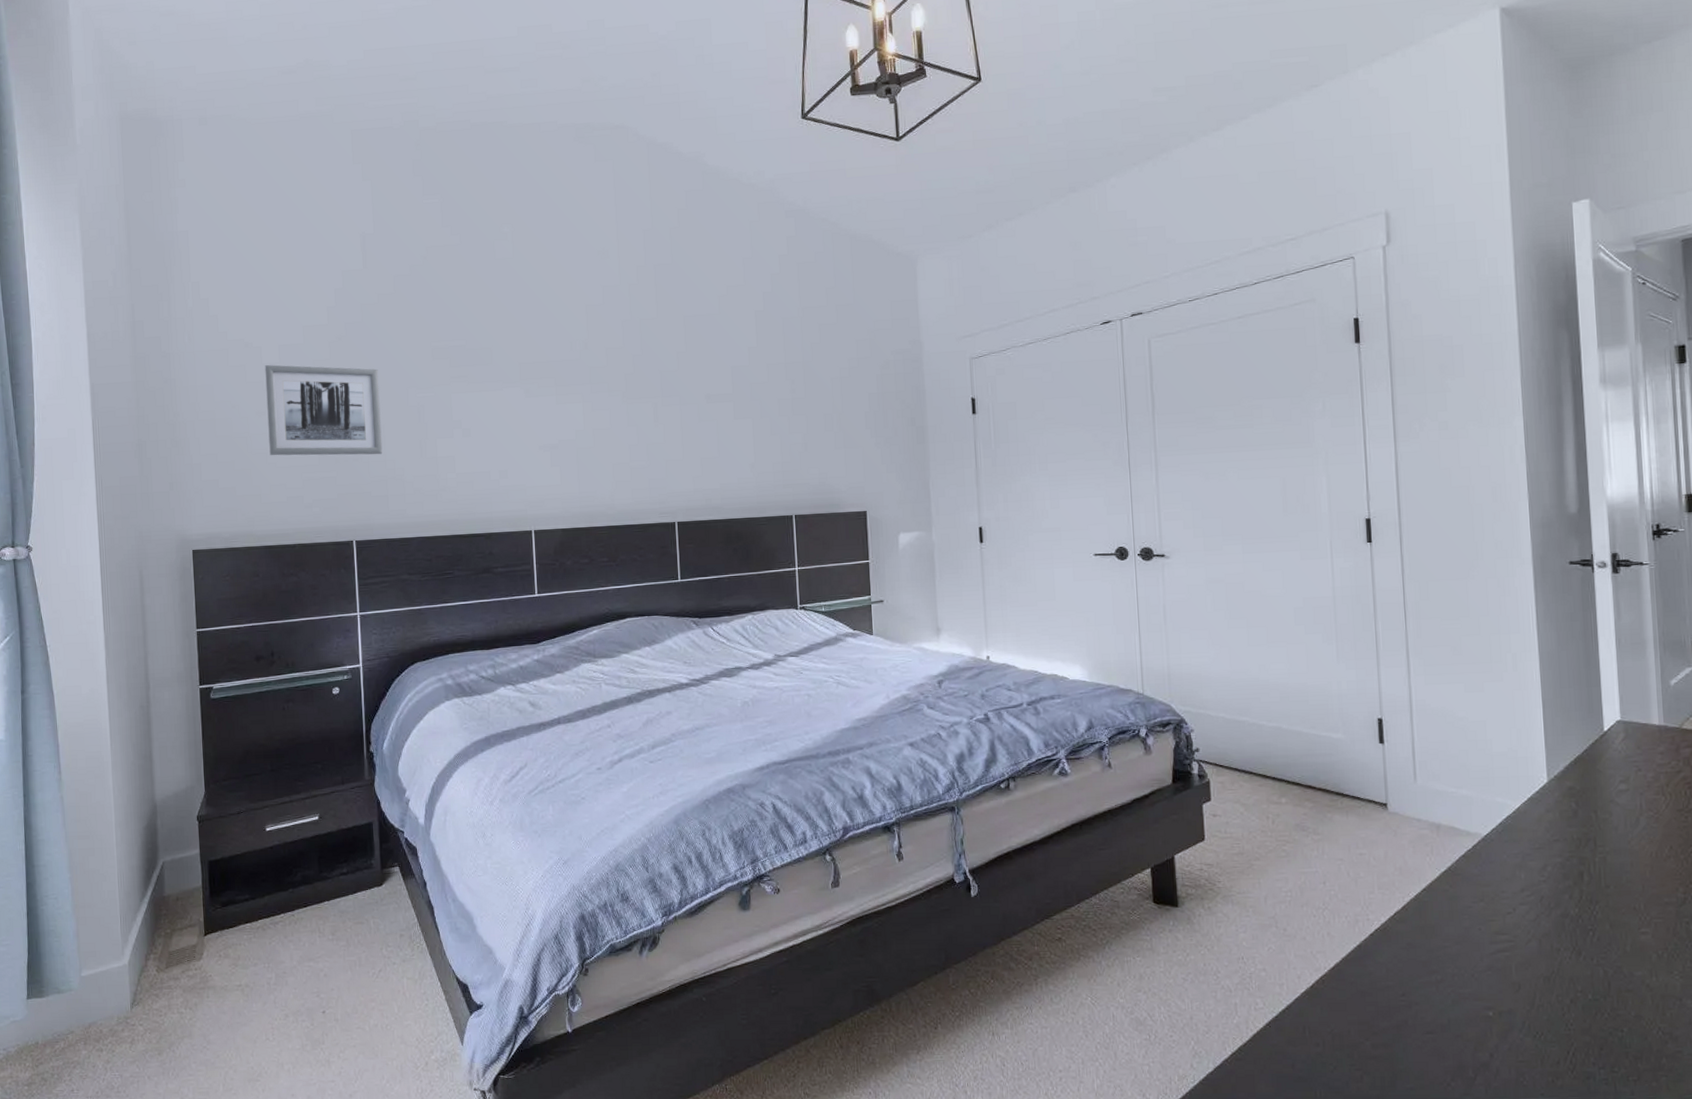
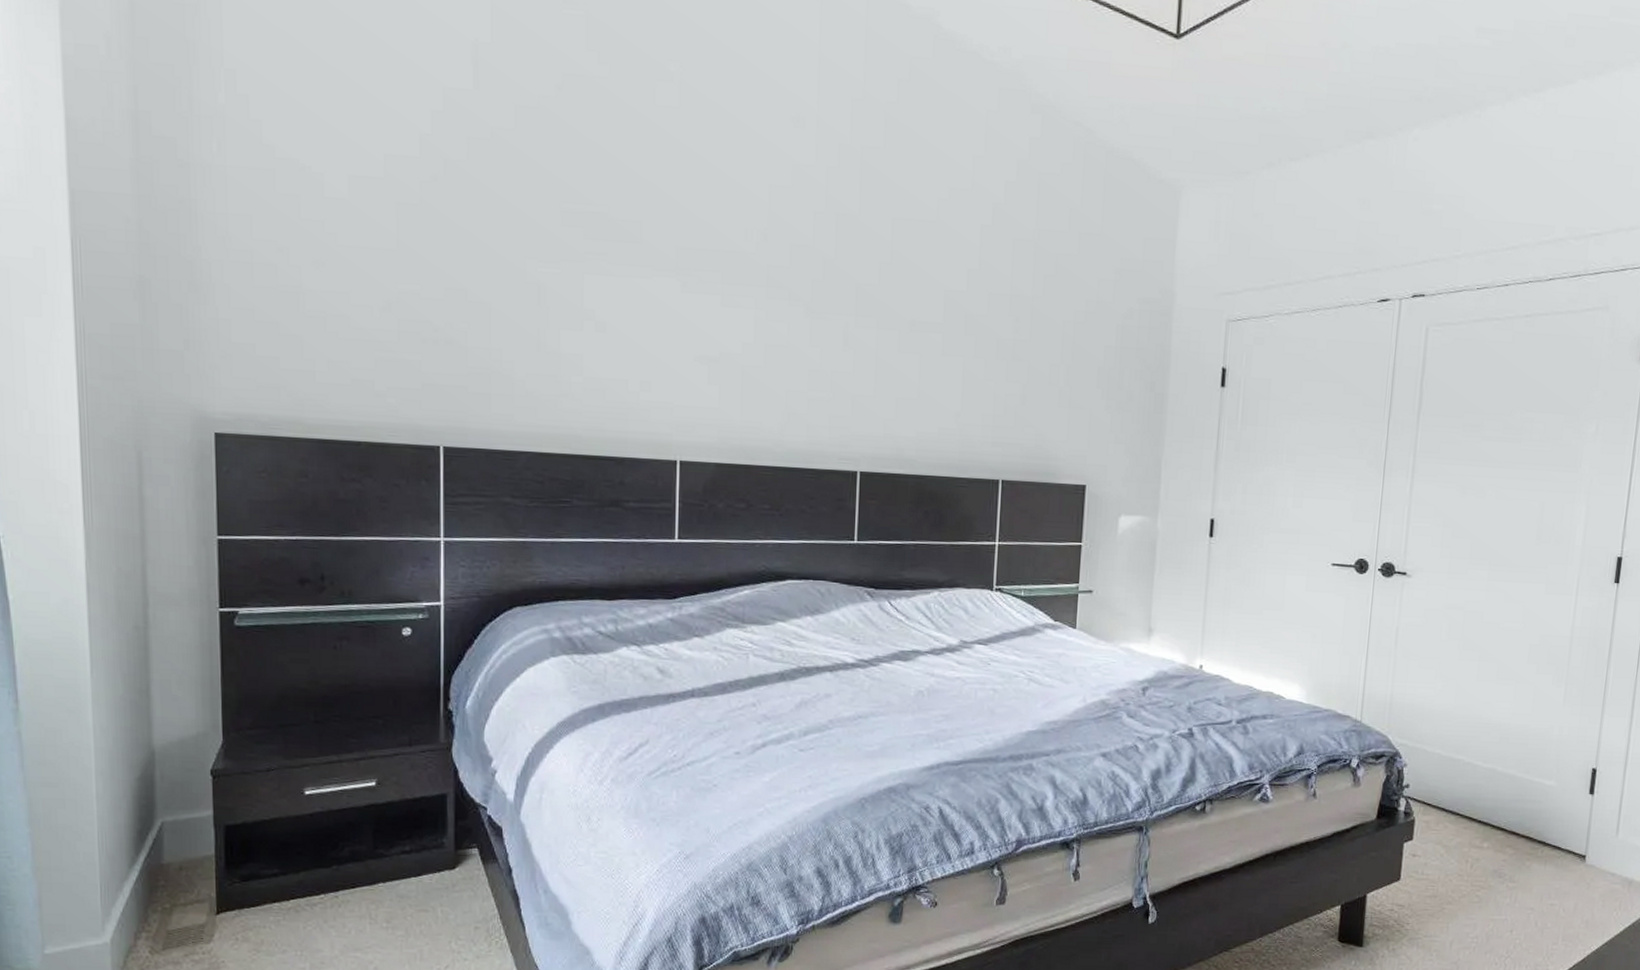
wall art: present [265,365,383,456] -> none [327,200,487,340]

